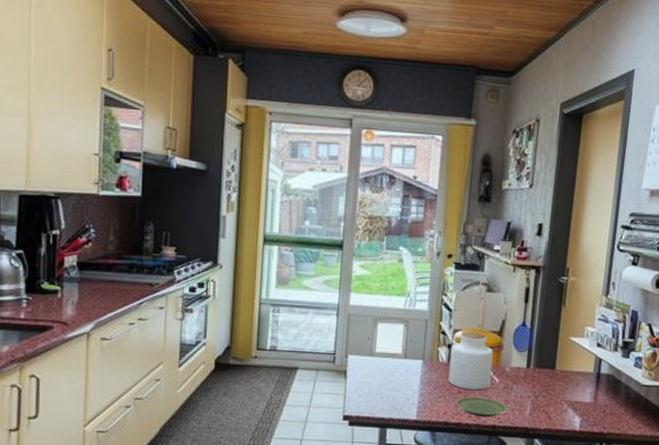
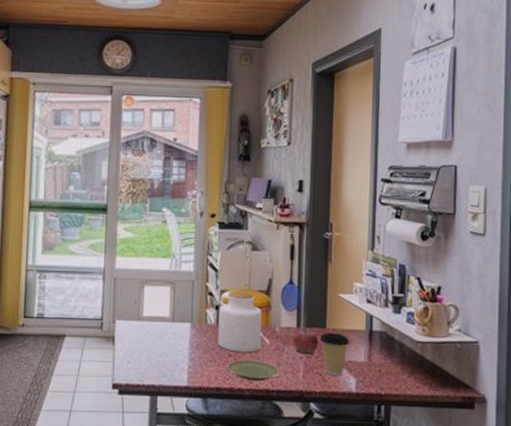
fruit: none [521,369,547,393] -> present [292,328,318,354]
coffee cup: none [548,373,578,415] -> present [320,332,350,376]

